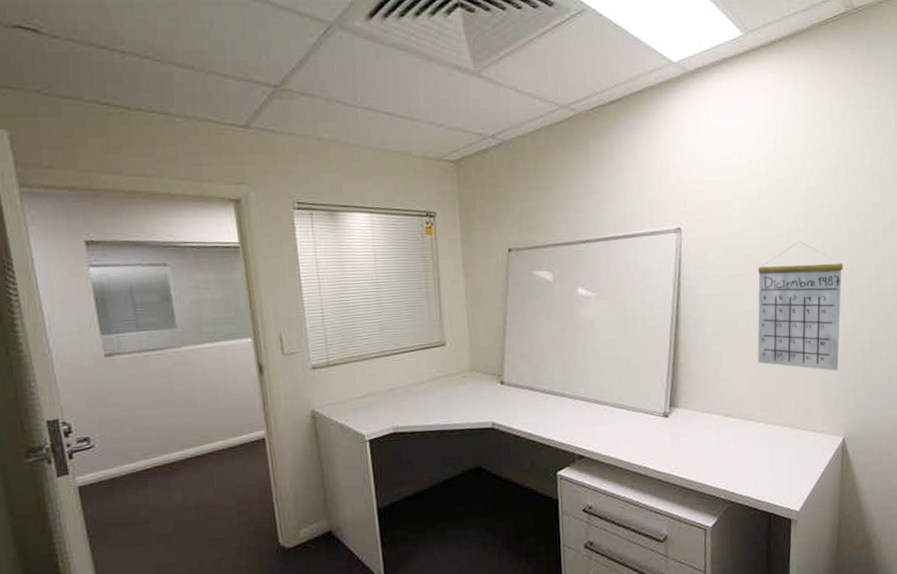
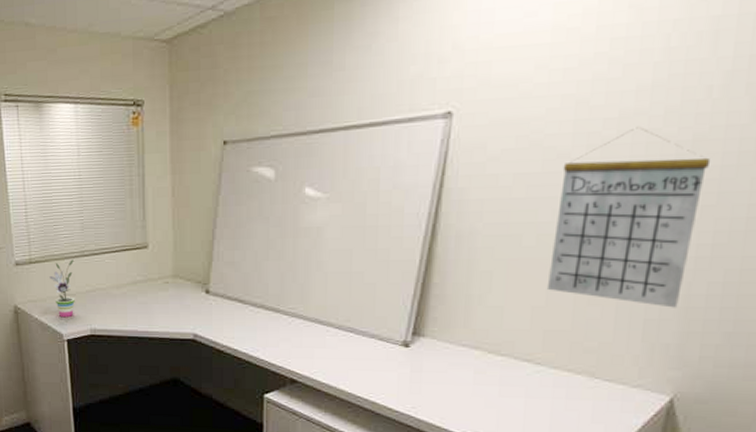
potted plant: none [349,360,376,418] -> present [49,259,75,318]

